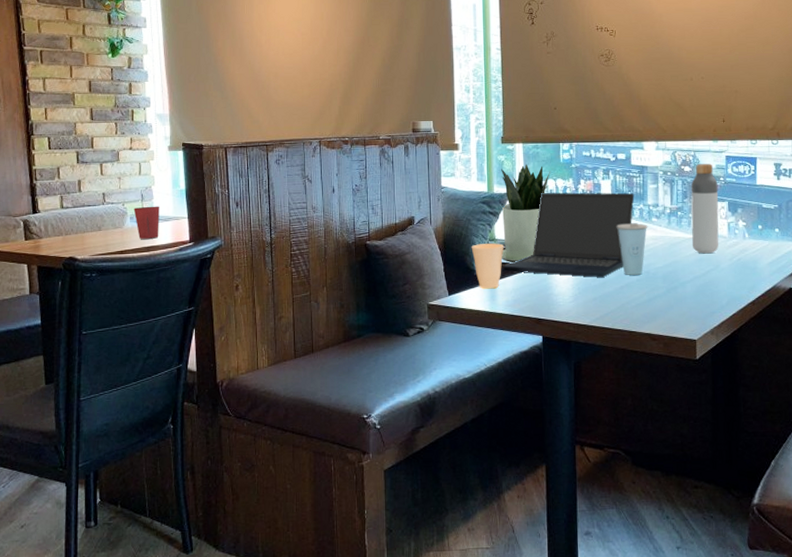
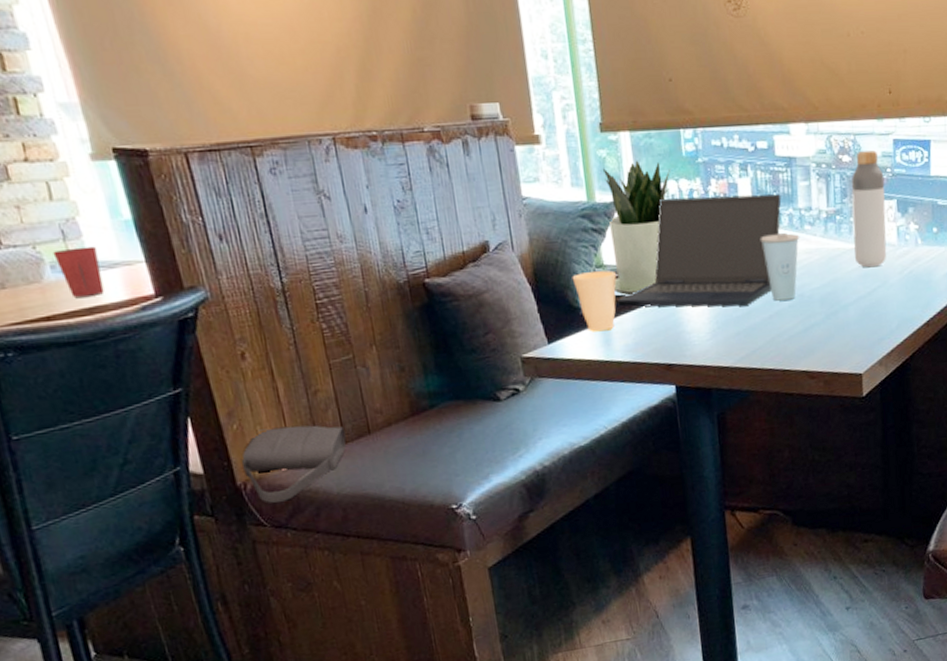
shoulder bag: none [223,341,296,399] -> present [242,425,347,504]

